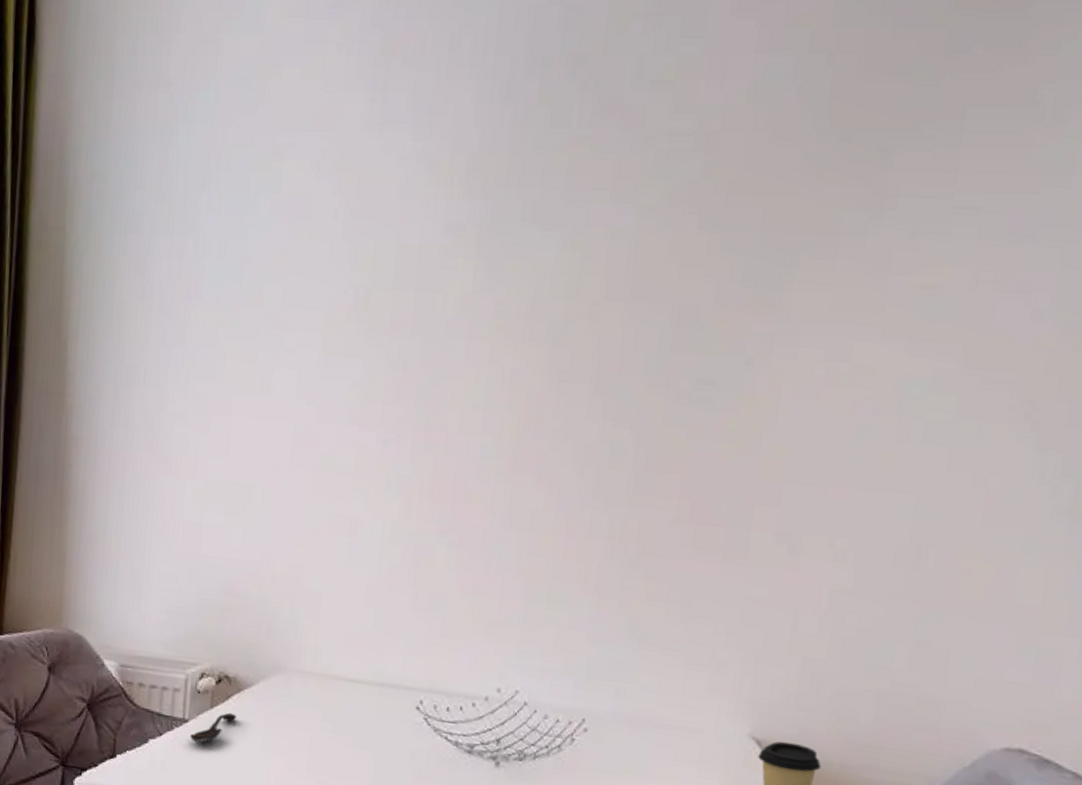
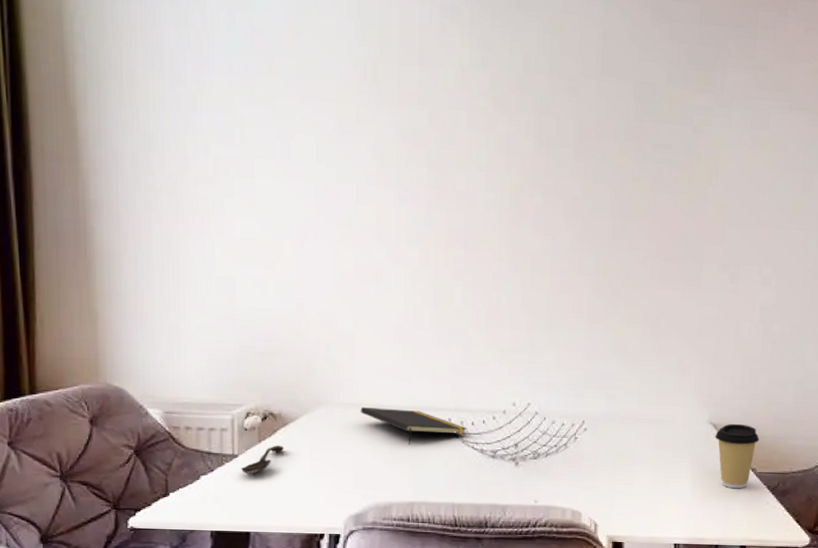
notepad: none [321,678,441,729] -> present [360,407,467,446]

